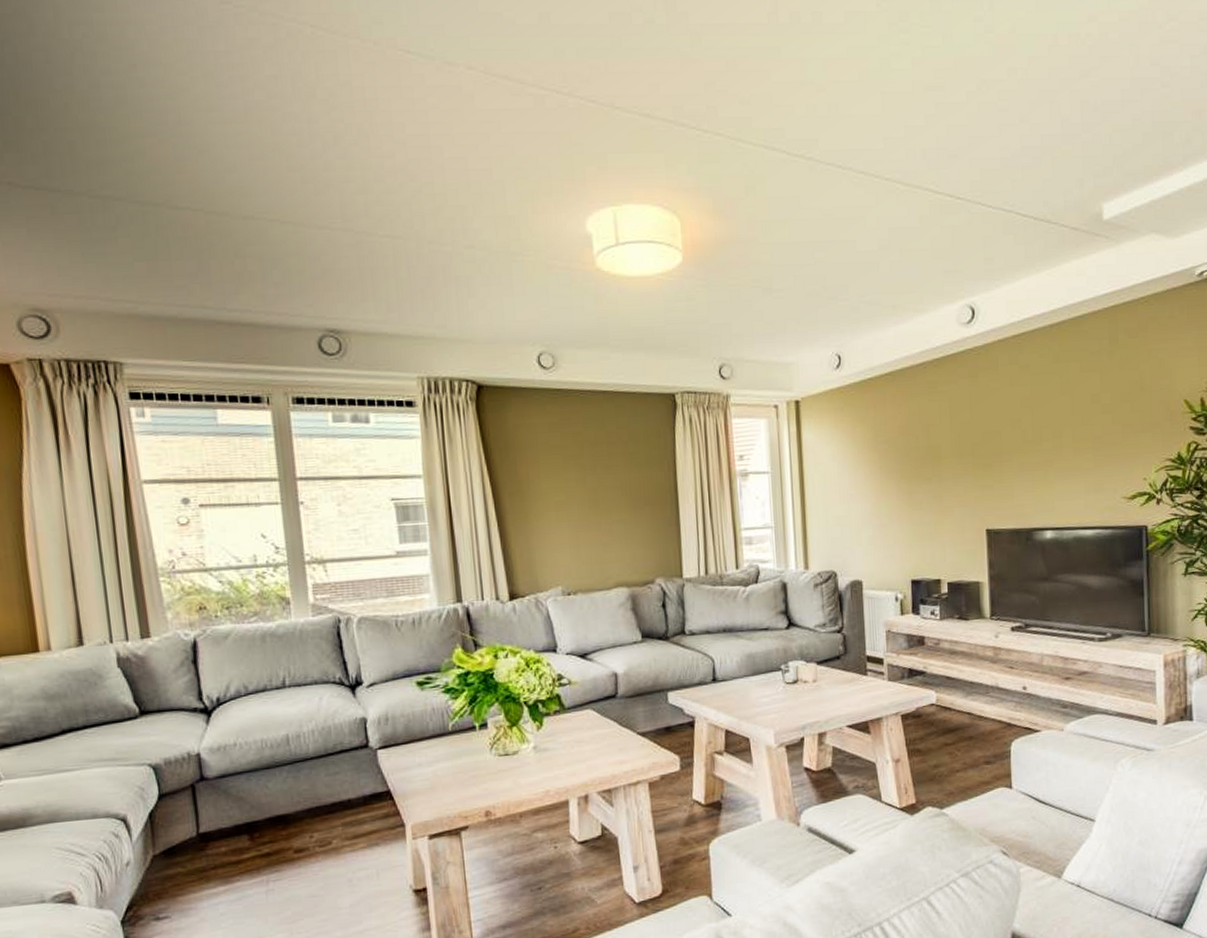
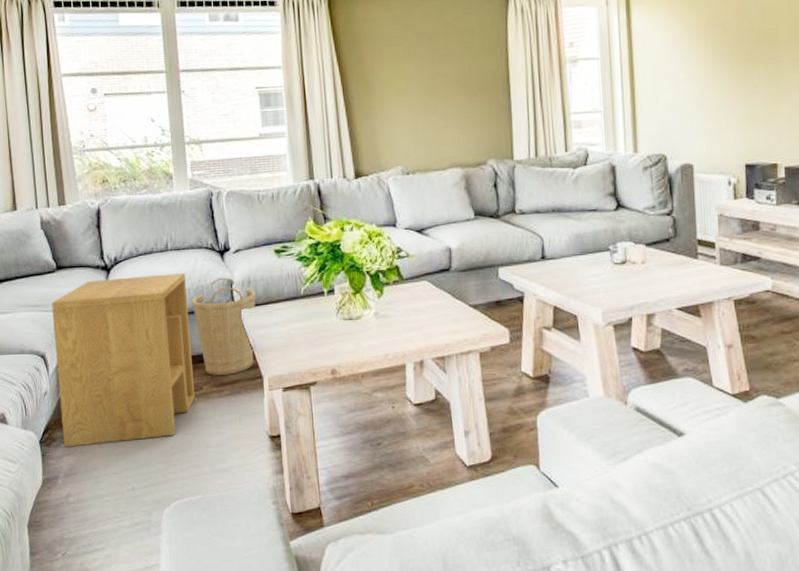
side table: none [134,712,323,925] -> present [52,273,196,447]
basket: none [316,715,395,827] -> present [192,277,256,375]

